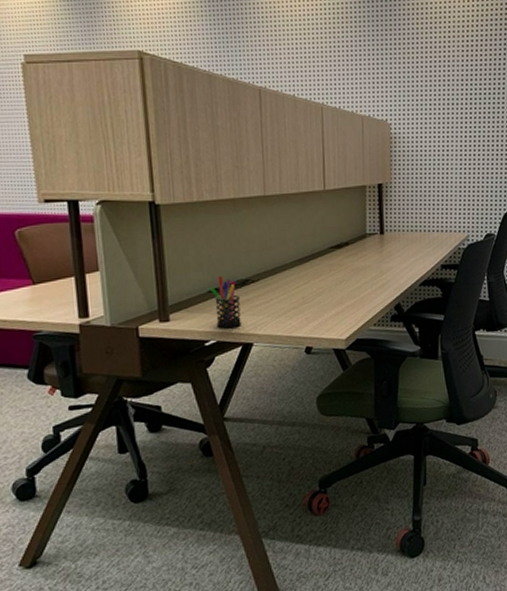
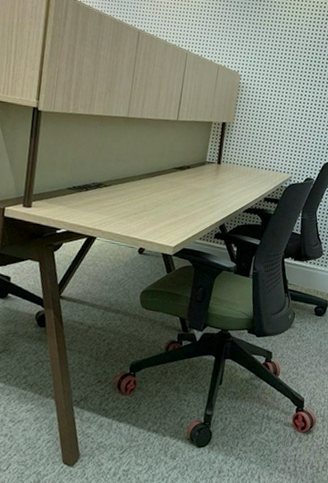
pen holder: present [209,275,241,328] -> none [69,176,92,221]

